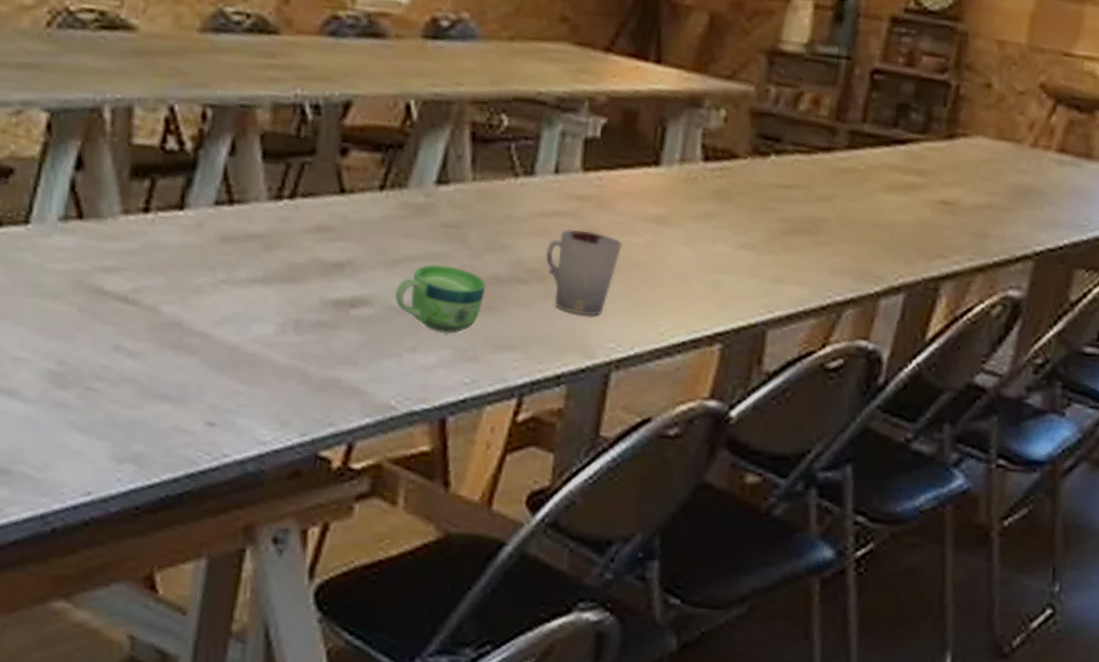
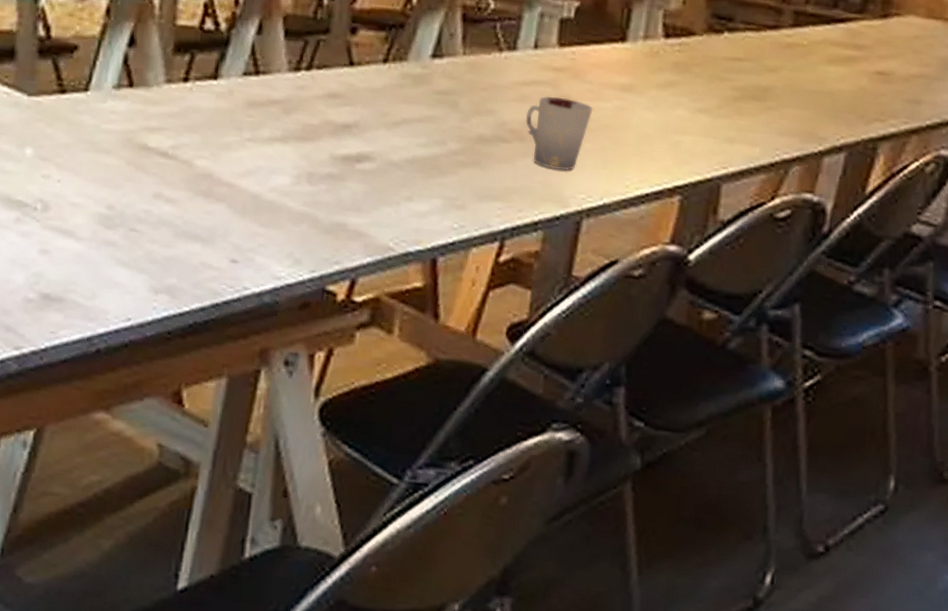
cup: present [395,265,486,333] -> none [395,126,474,185]

